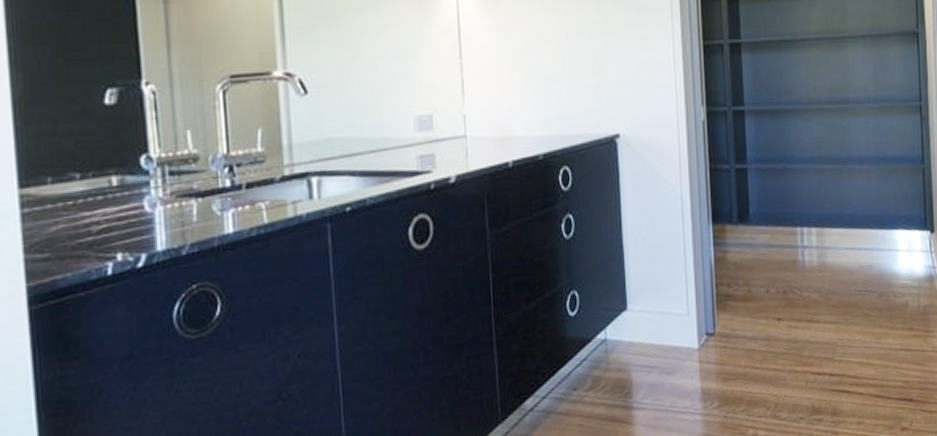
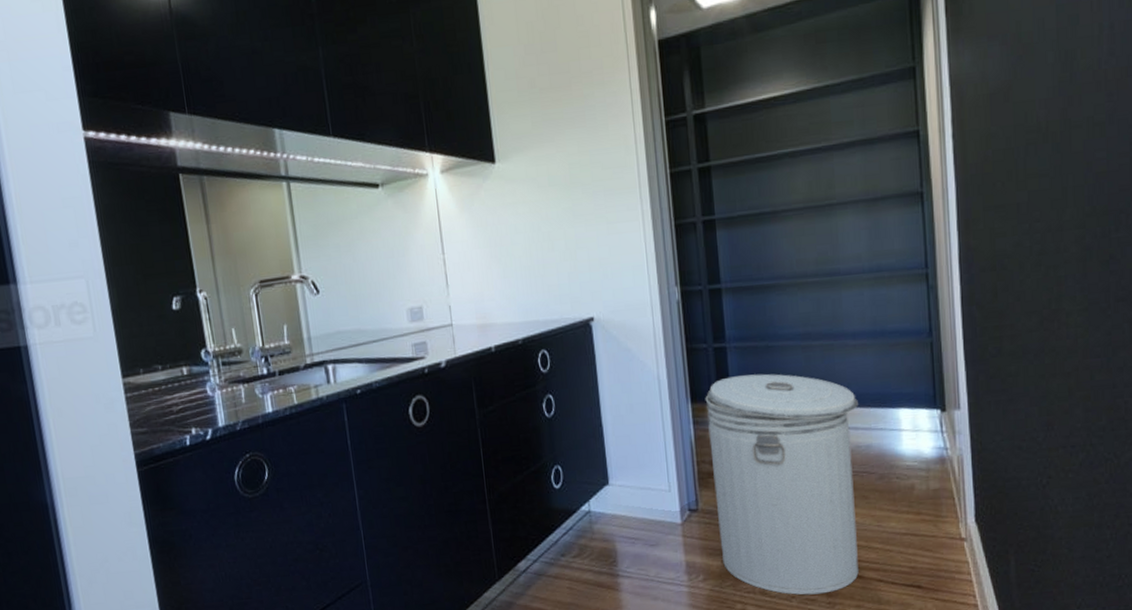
can: none [725,195,862,416] -> present [705,373,859,595]

